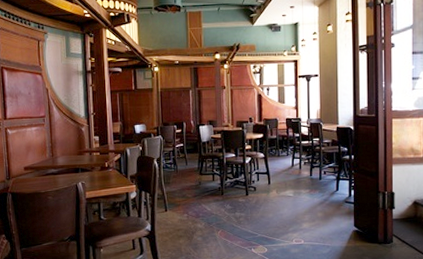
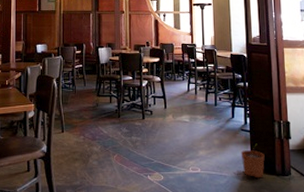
plant pot: none [344,214,368,247] -> present [240,143,265,179]

